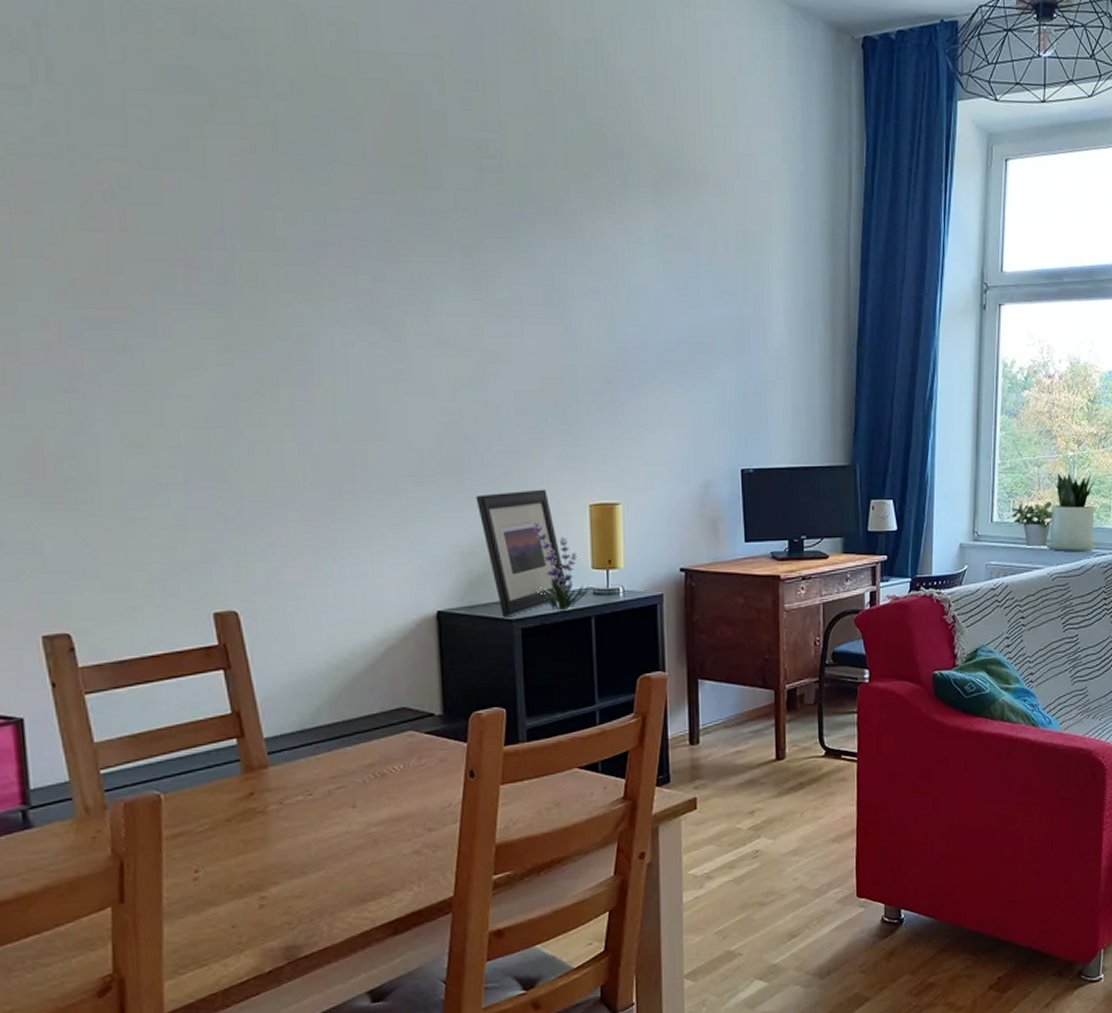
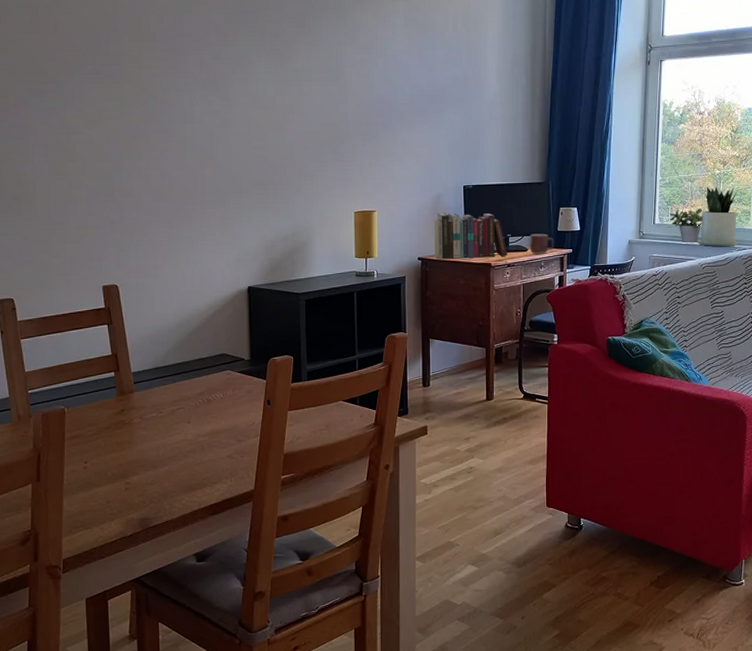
picture frame: present [475,489,570,618] -> none [276,201,339,292]
plant: present [531,522,592,611] -> none [313,224,355,288]
books: none [702,507,803,571] -> present [434,213,508,260]
mug: none [831,534,864,563] -> present [530,233,555,254]

